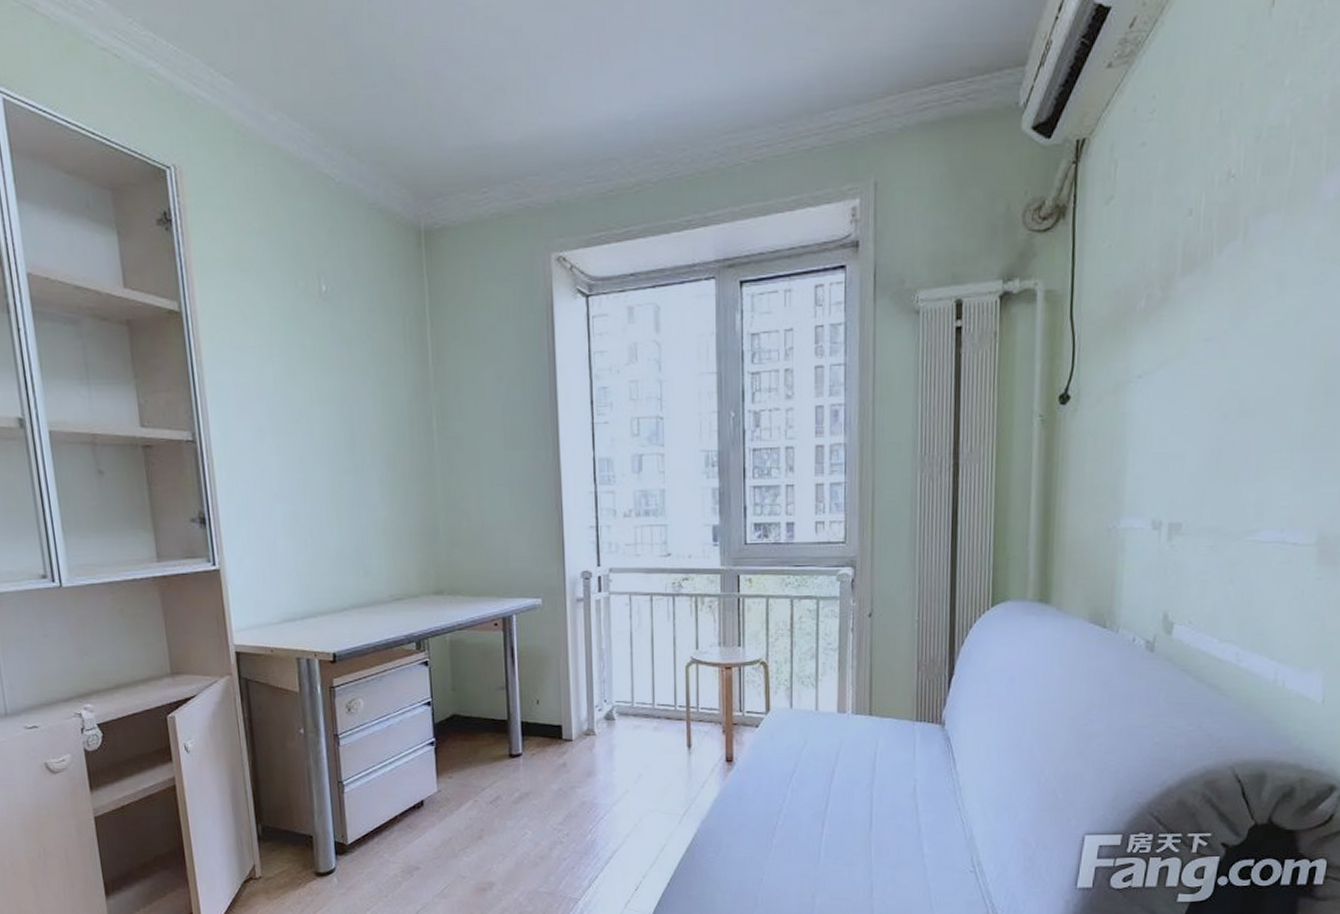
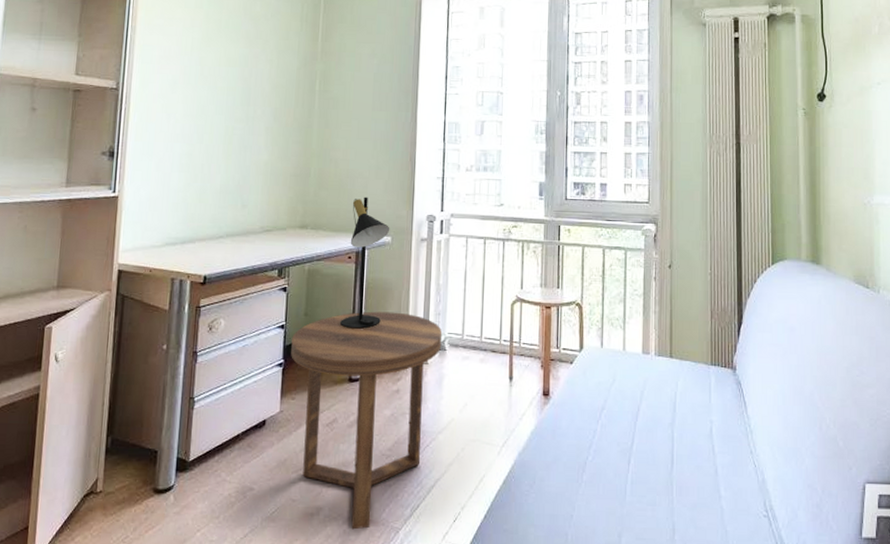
side table: none [441,681,610,902] -> present [291,311,443,530]
table lamp: none [493,554,540,702] -> present [340,197,390,329]

